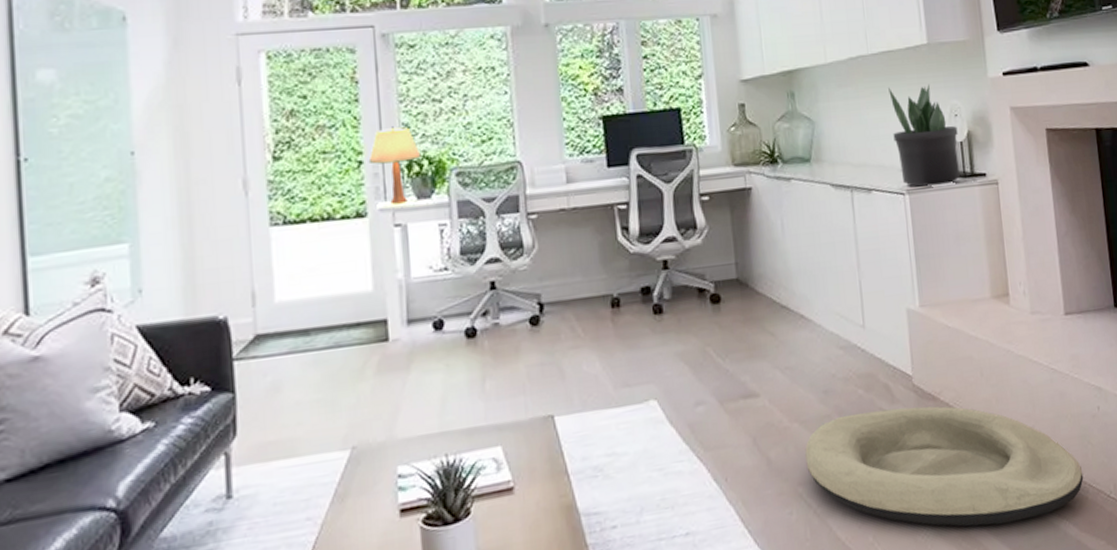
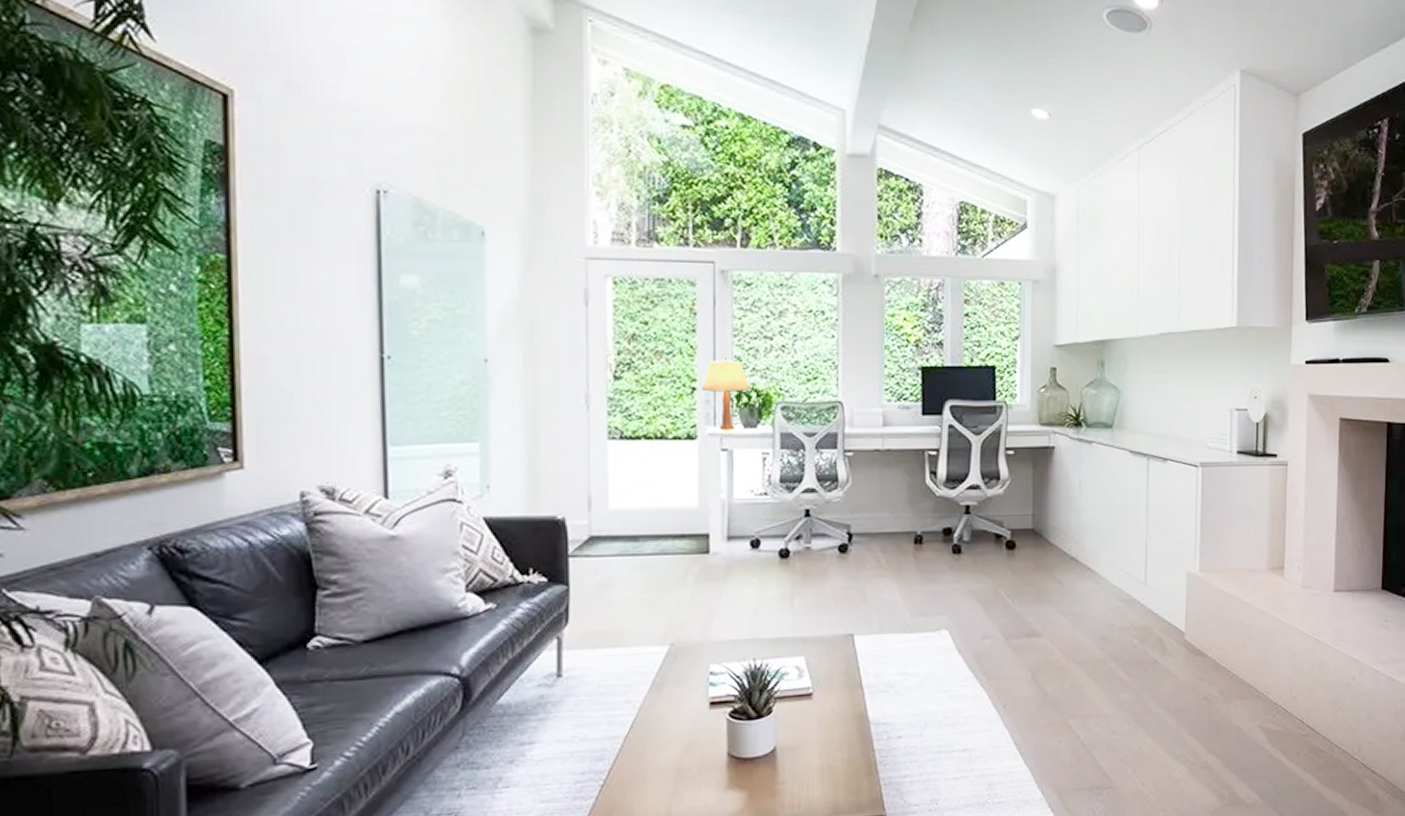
dog bed: present [805,406,1084,527] -> none [1078,659,1331,772]
planter: present [888,84,960,187] -> none [1193,365,1255,462]

